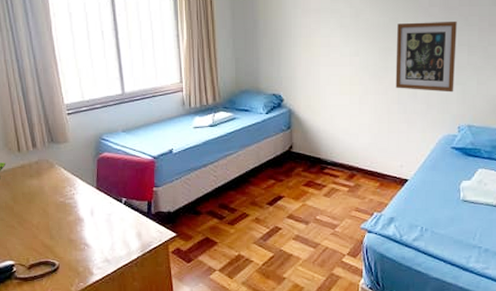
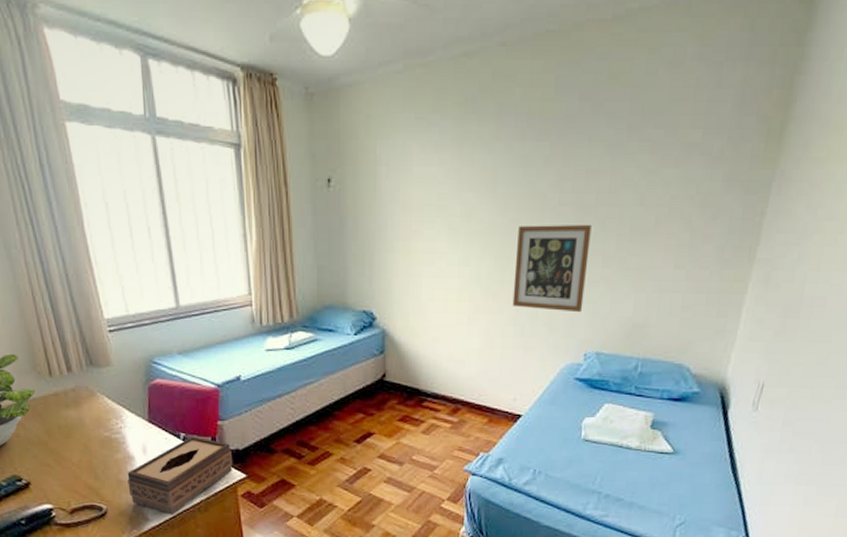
tissue box: none [77,200,166,270] -> present [127,436,233,515]

